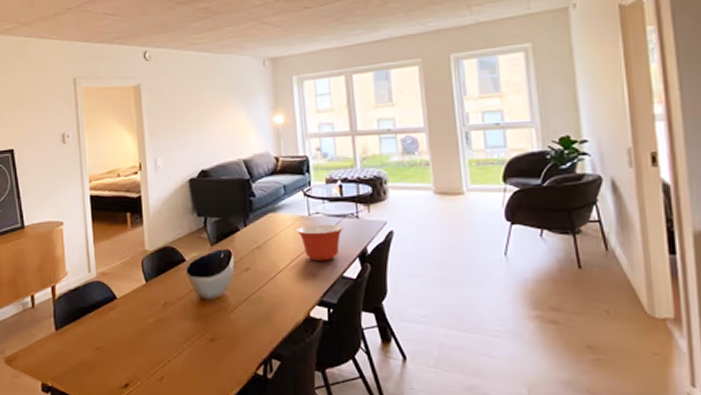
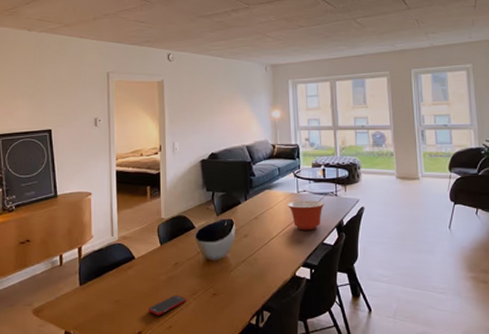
cell phone: none [134,340,180,365] -> present [148,294,187,315]

